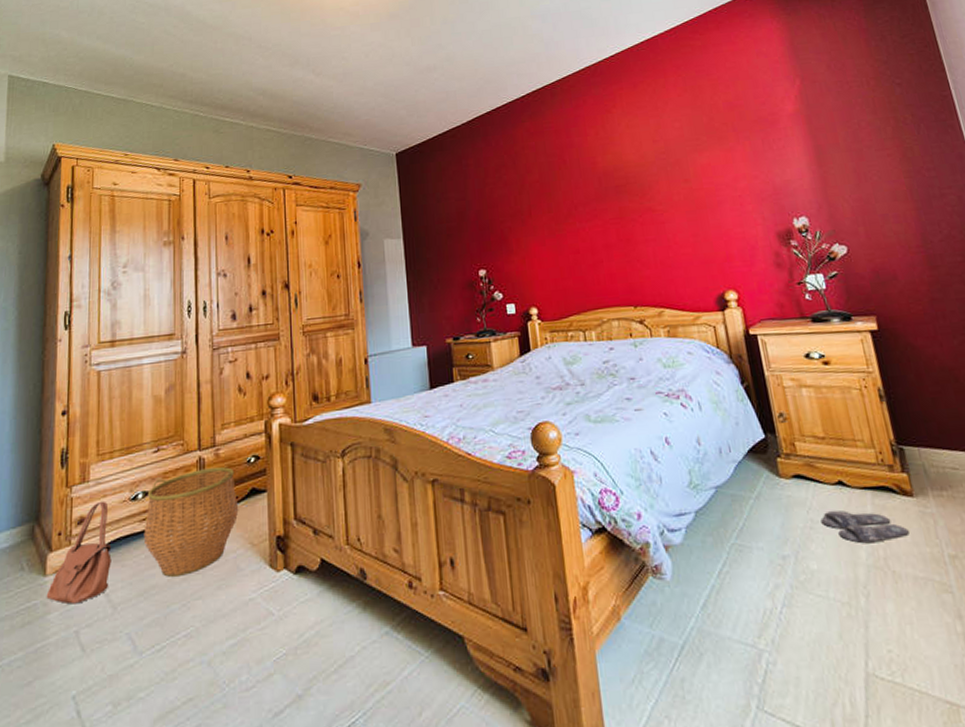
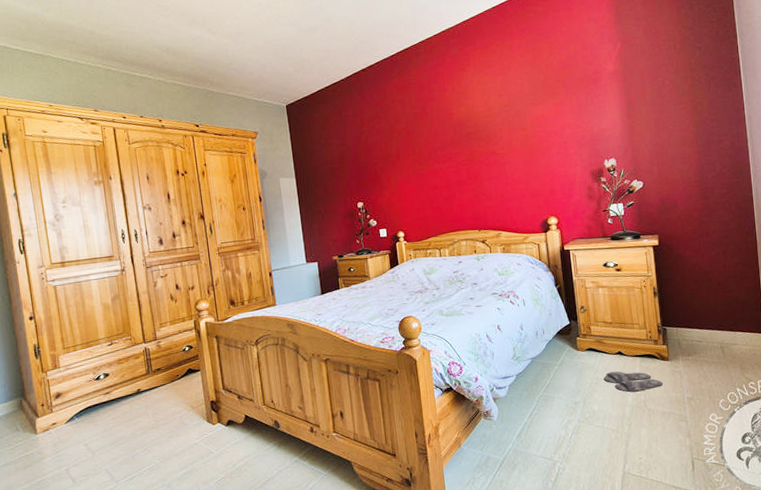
handbag: present [46,501,112,605] -> none [39,381,87,452]
basket: present [143,467,239,577] -> none [107,354,180,431]

